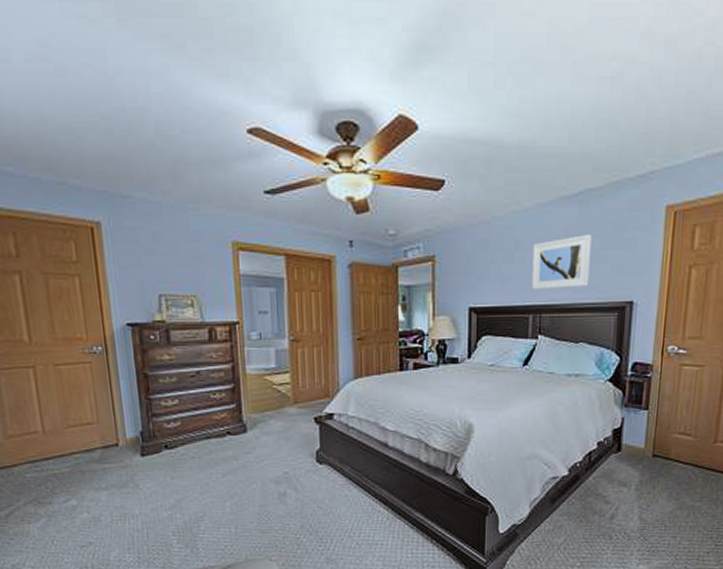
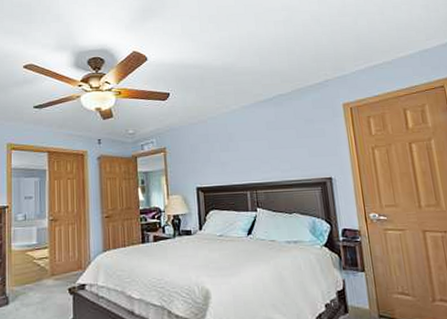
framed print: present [532,235,592,290] -> none [243,127,293,172]

